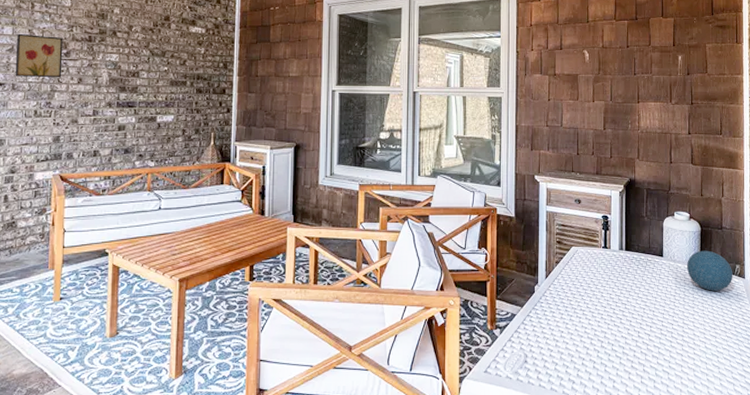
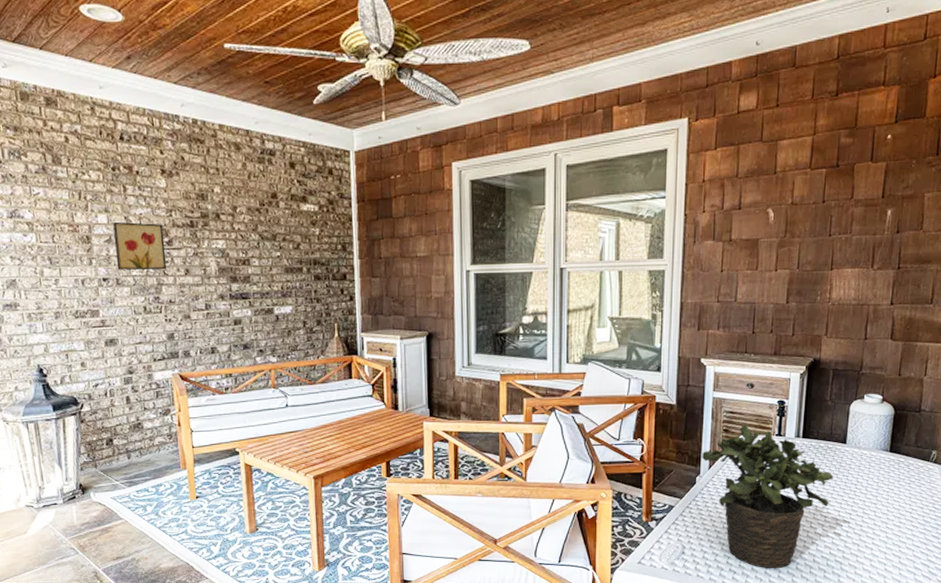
potted plant: none [539,236,655,379] -> present [702,424,834,569]
decorative orb: present [686,250,733,291] -> none [872,435,928,479]

